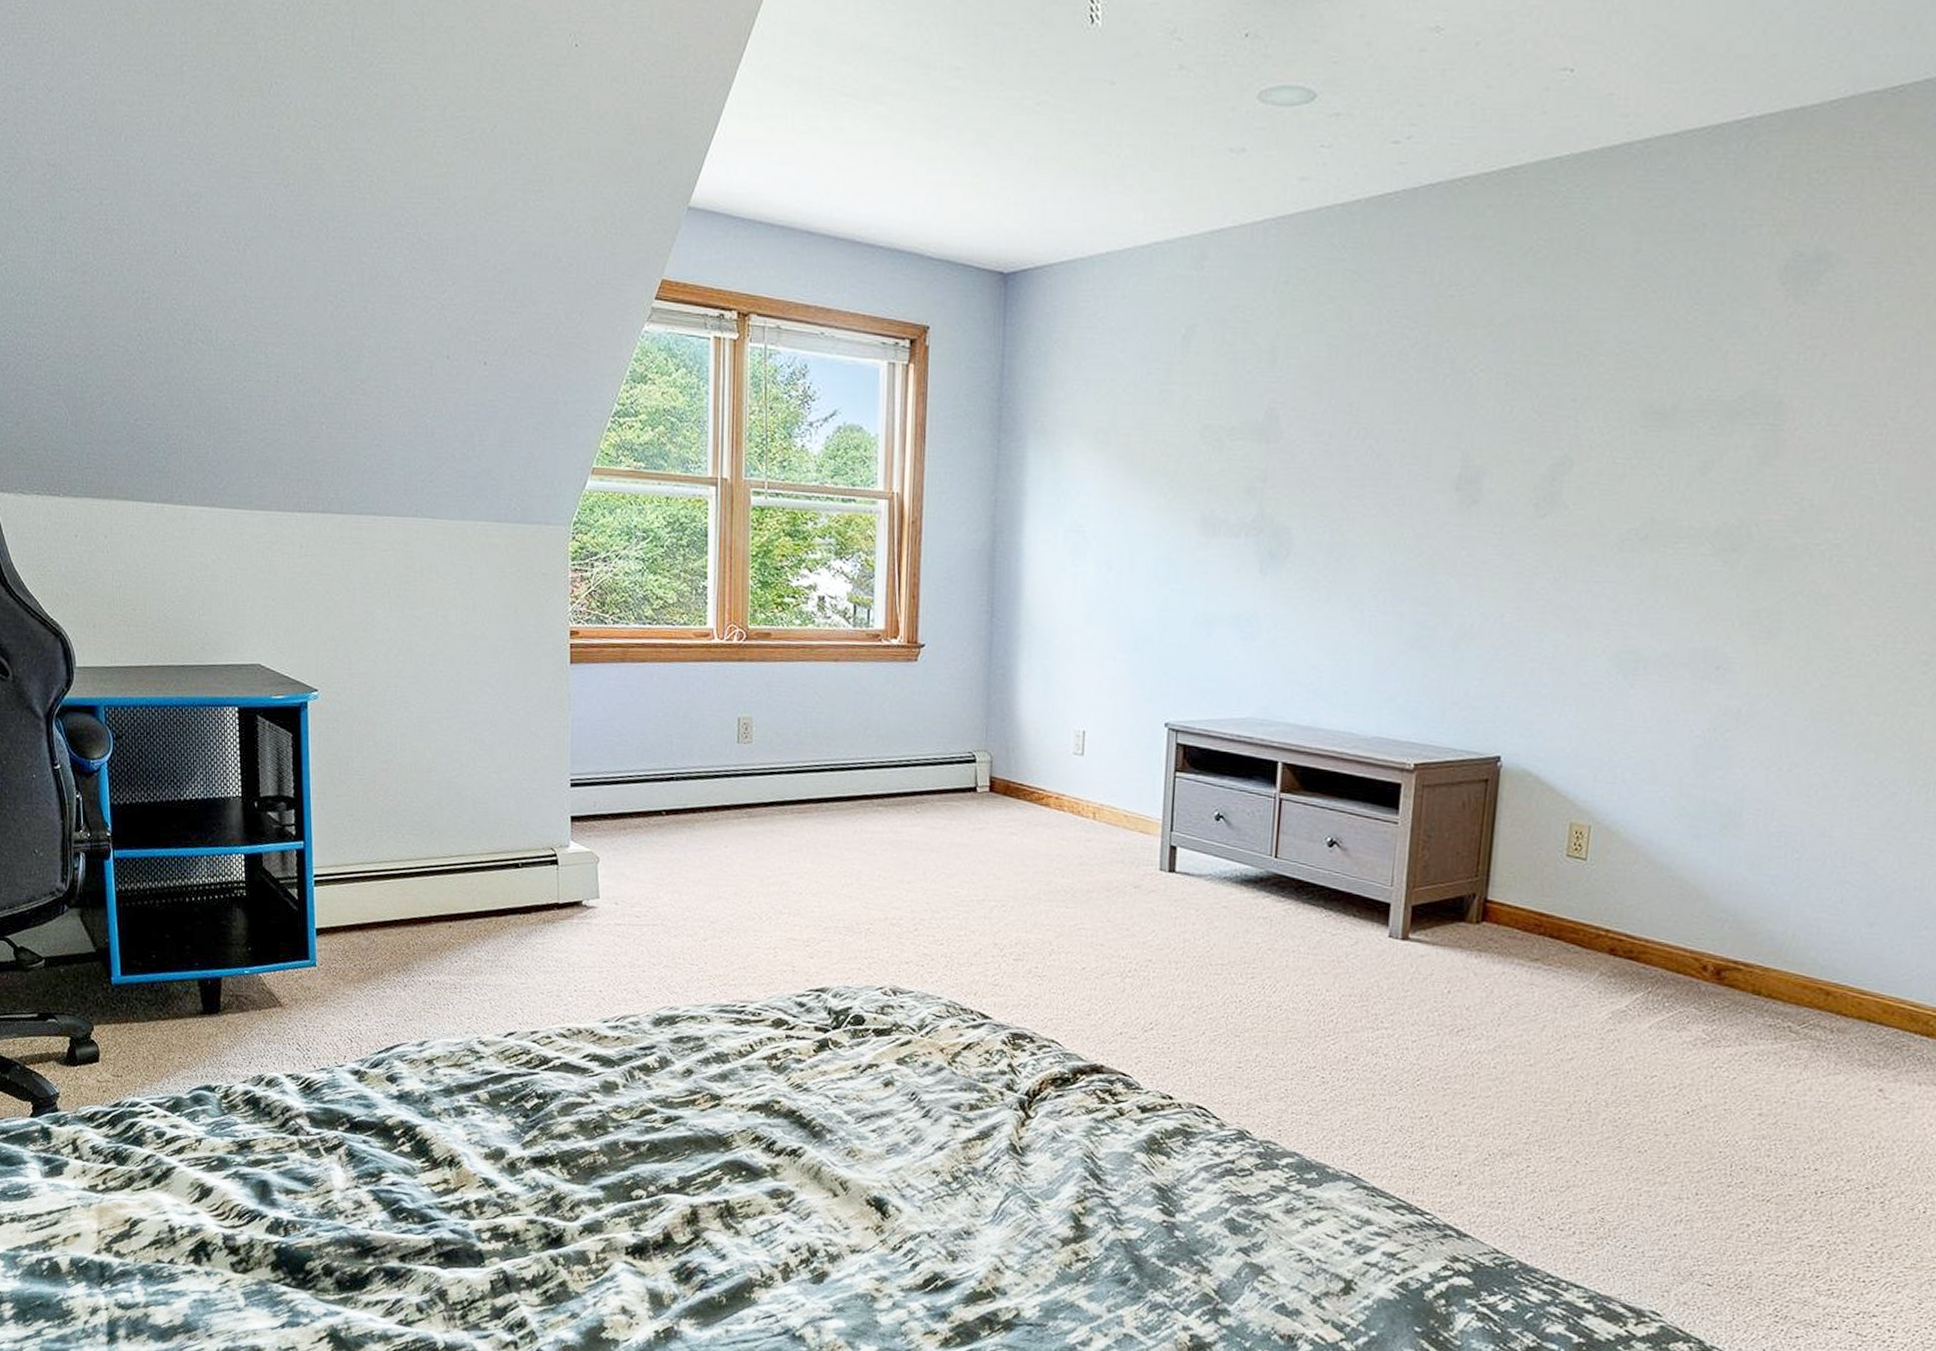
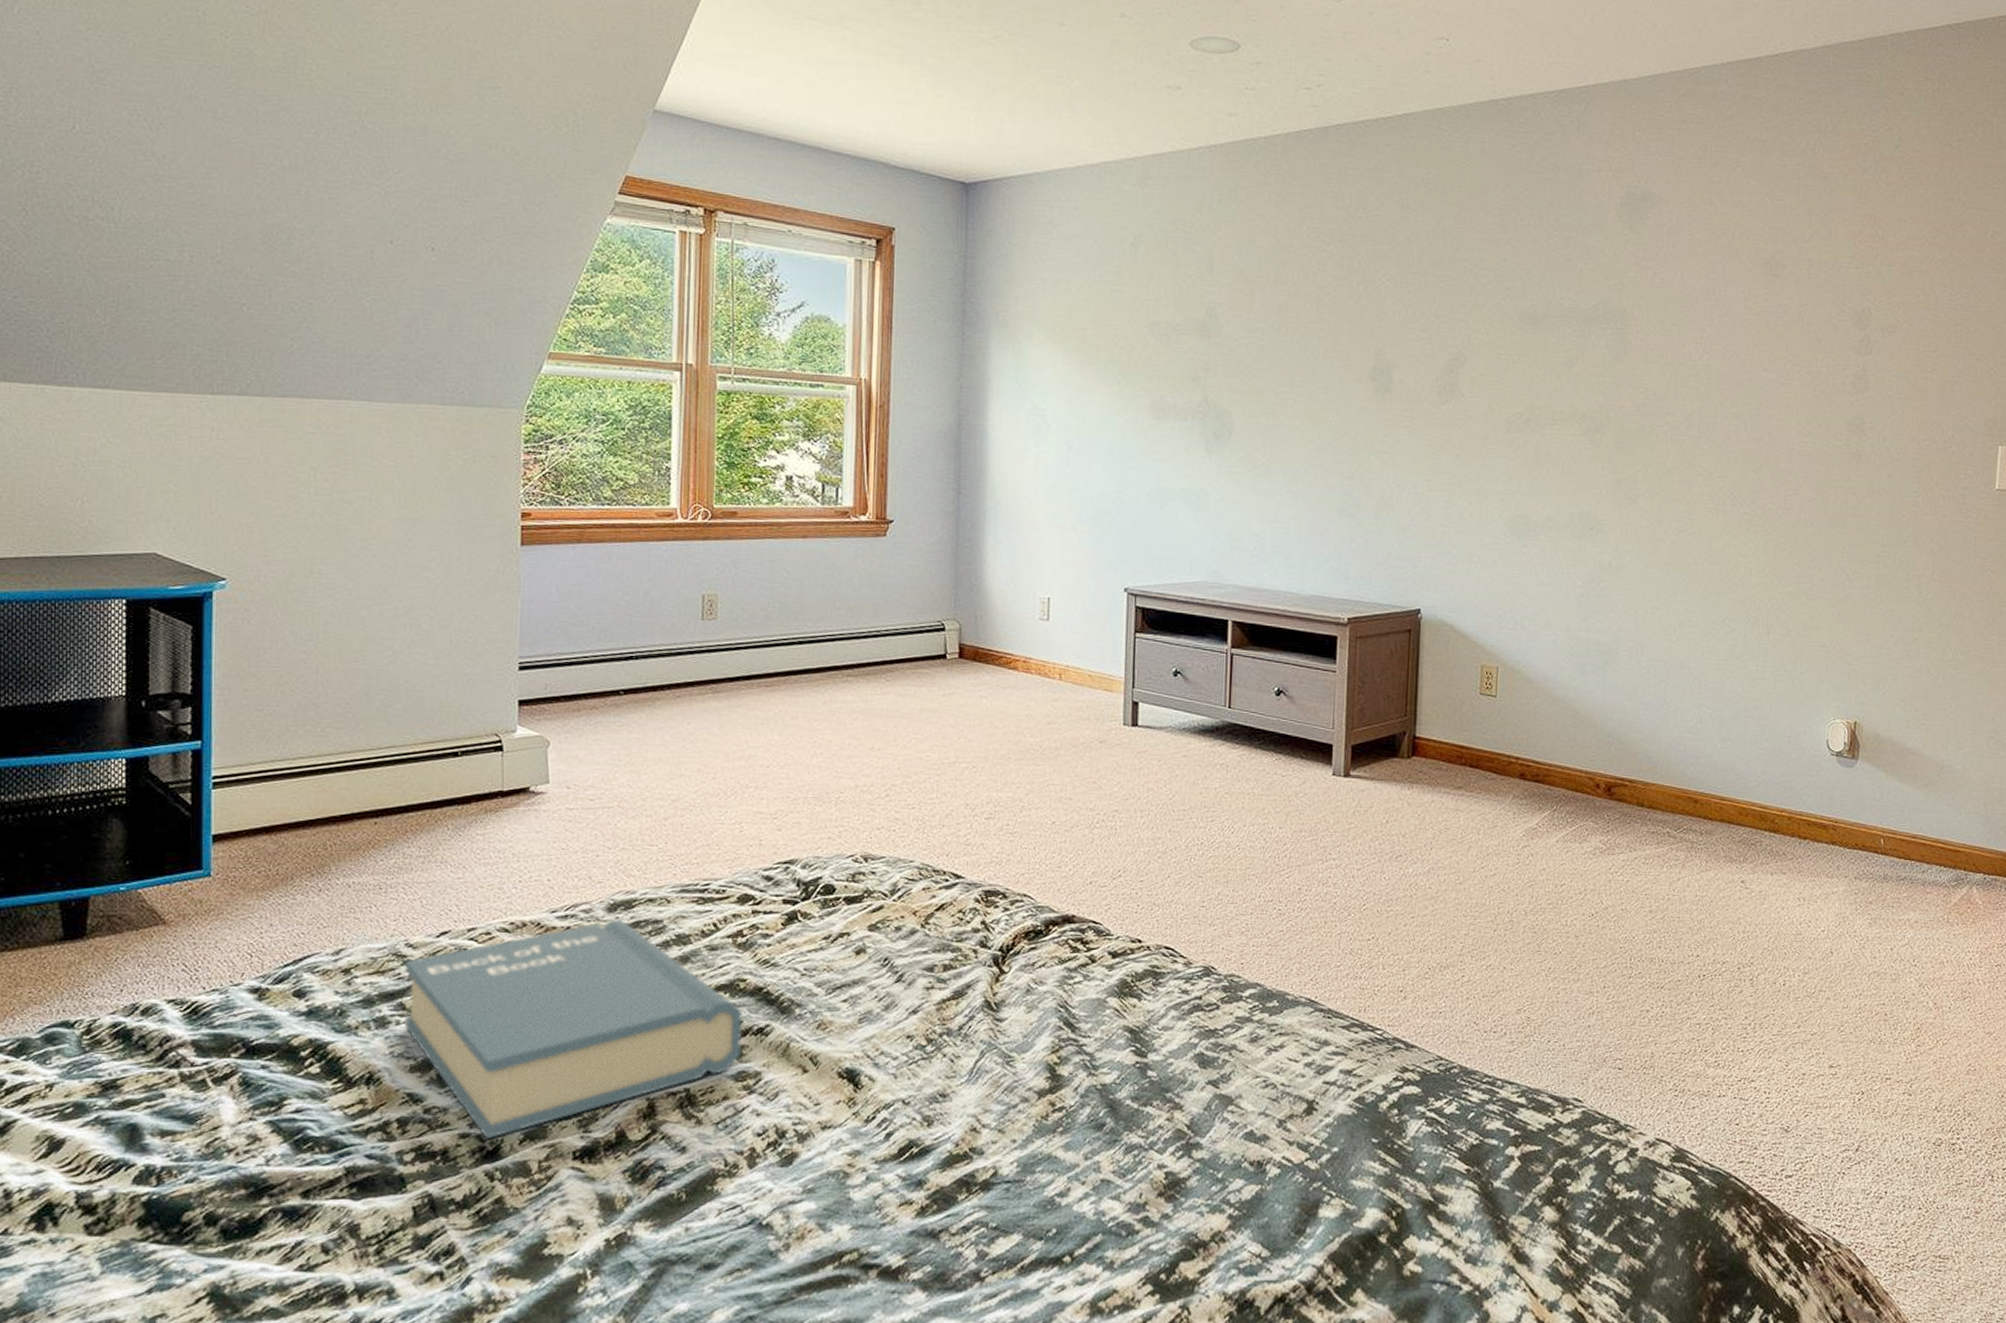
book: none [478,1033,777,1228] -> present [405,919,742,1139]

